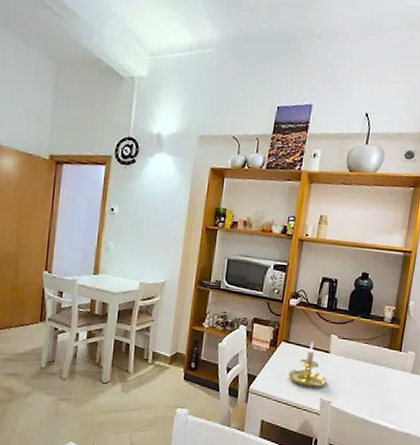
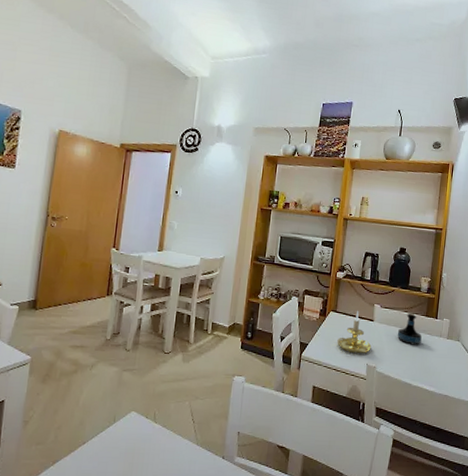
tequila bottle: none [355,344,383,380] -> present [397,313,422,345]

